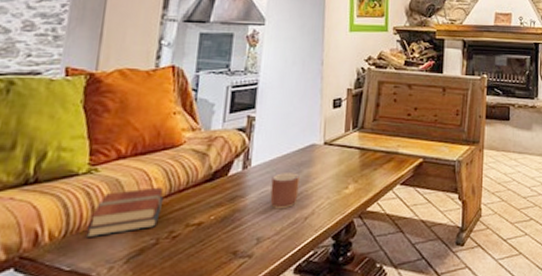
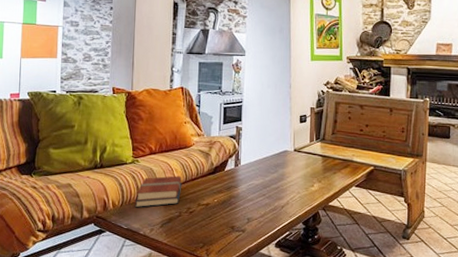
mug: present [270,173,300,209] -> none [255,171,277,199]

